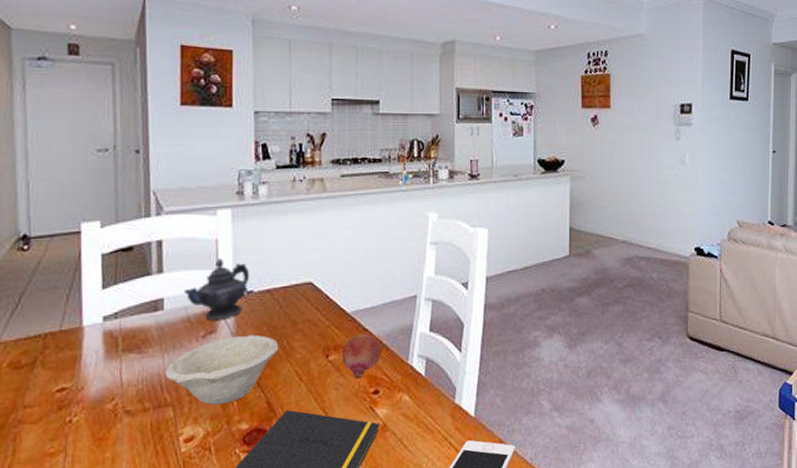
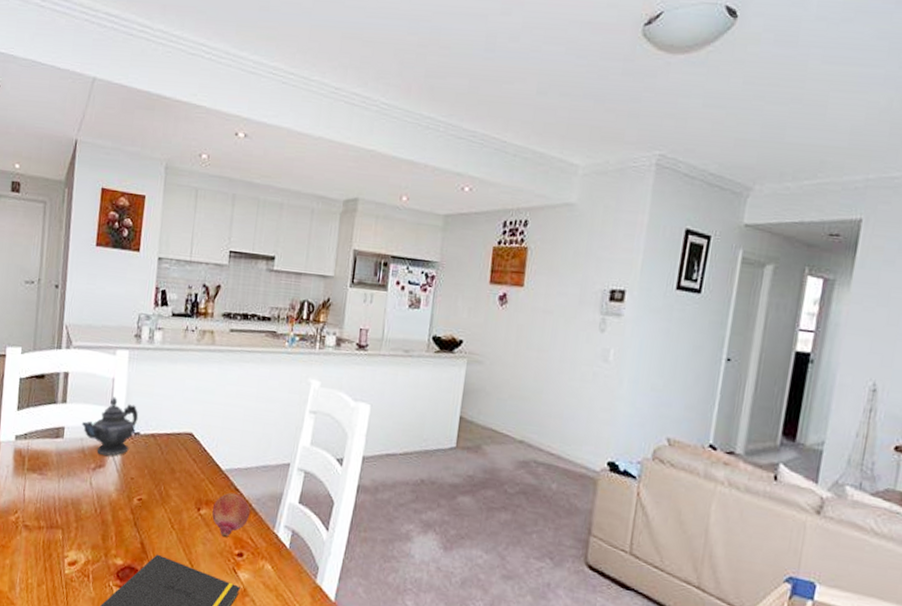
bowl: present [165,334,279,405] -> none [58,474,157,537]

